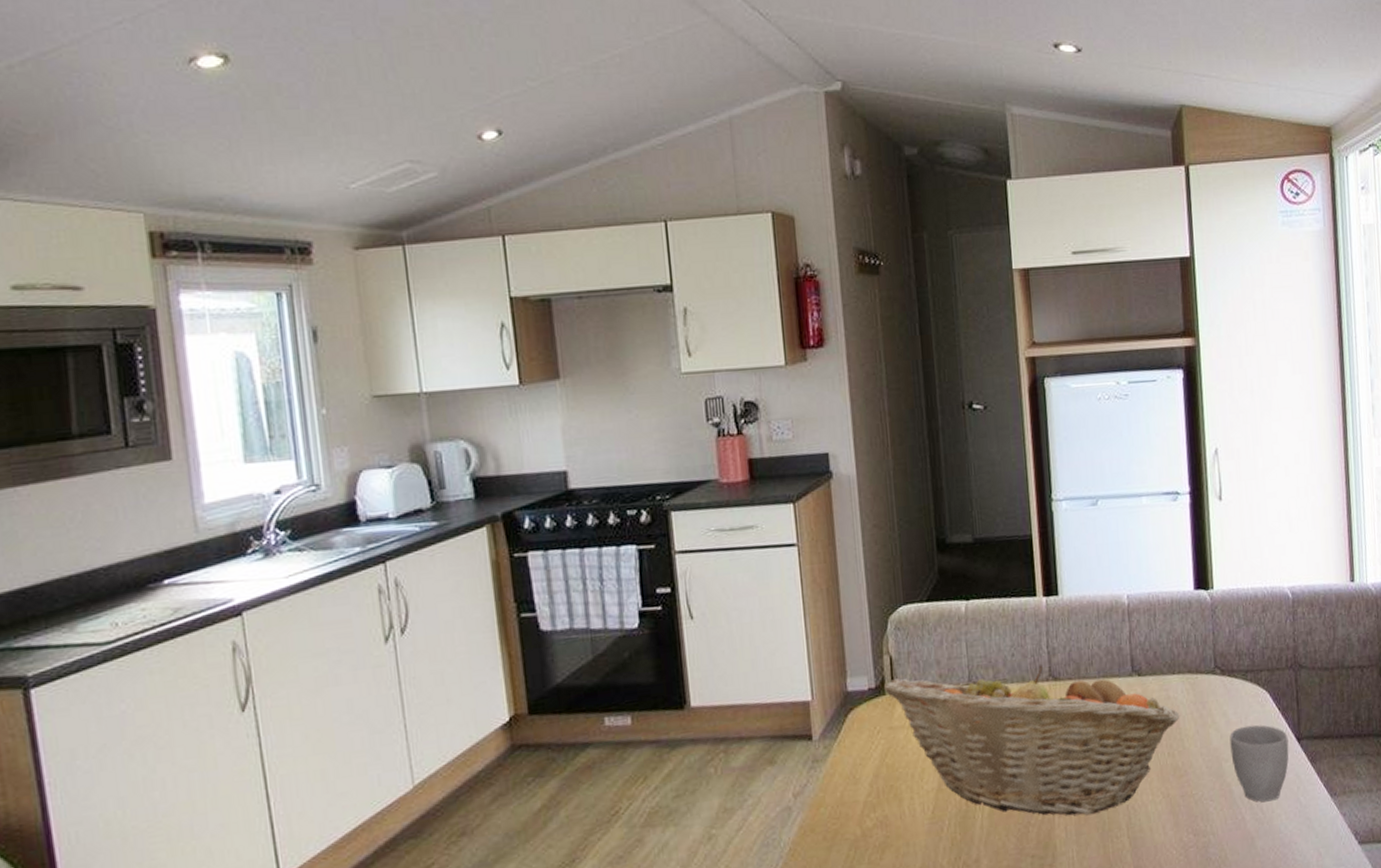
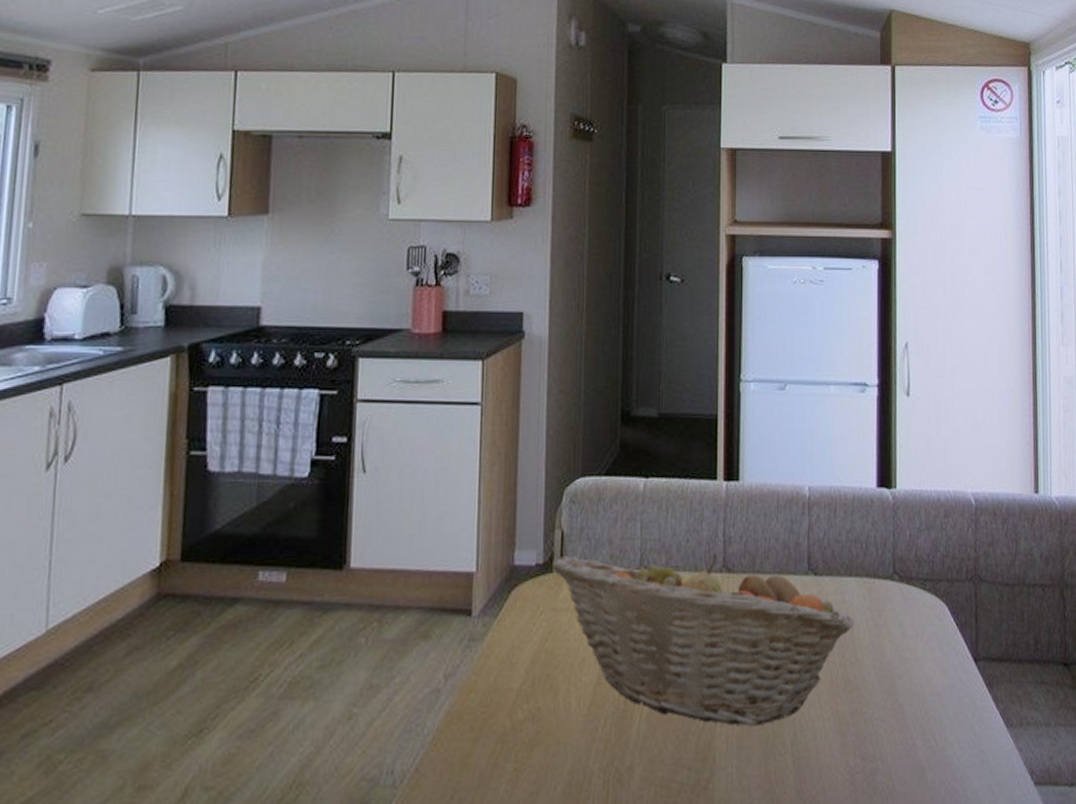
mug: present [1229,724,1289,803] -> none [904,639,965,728]

